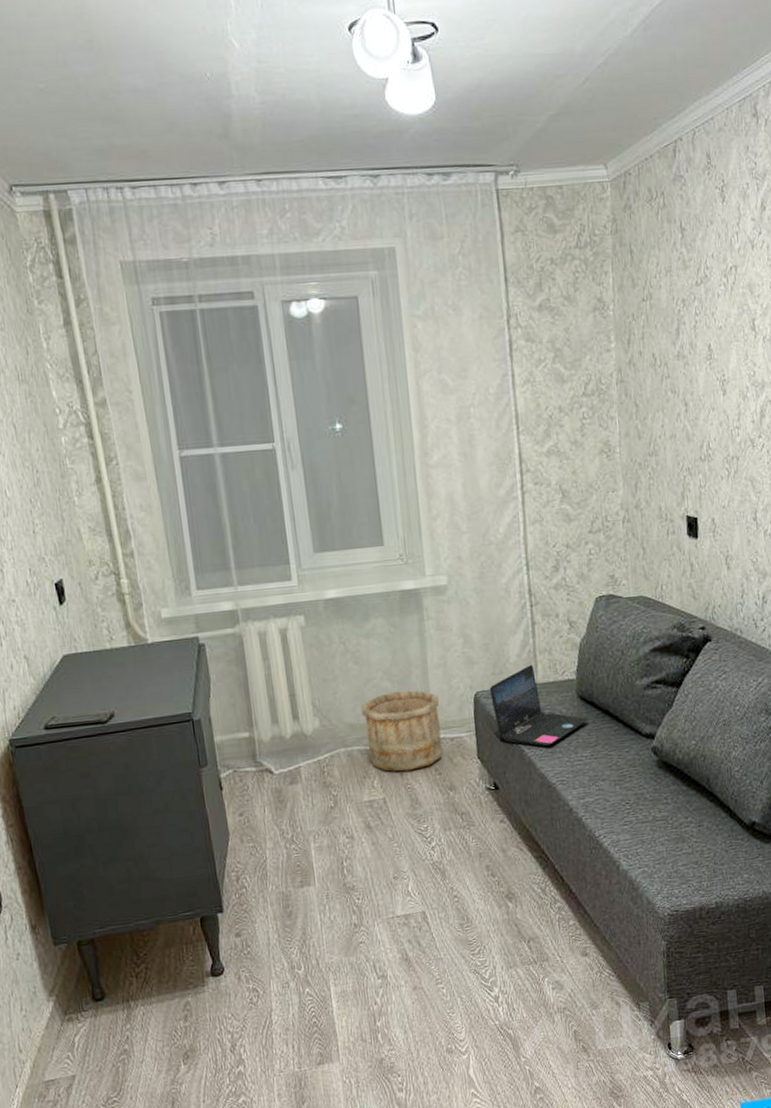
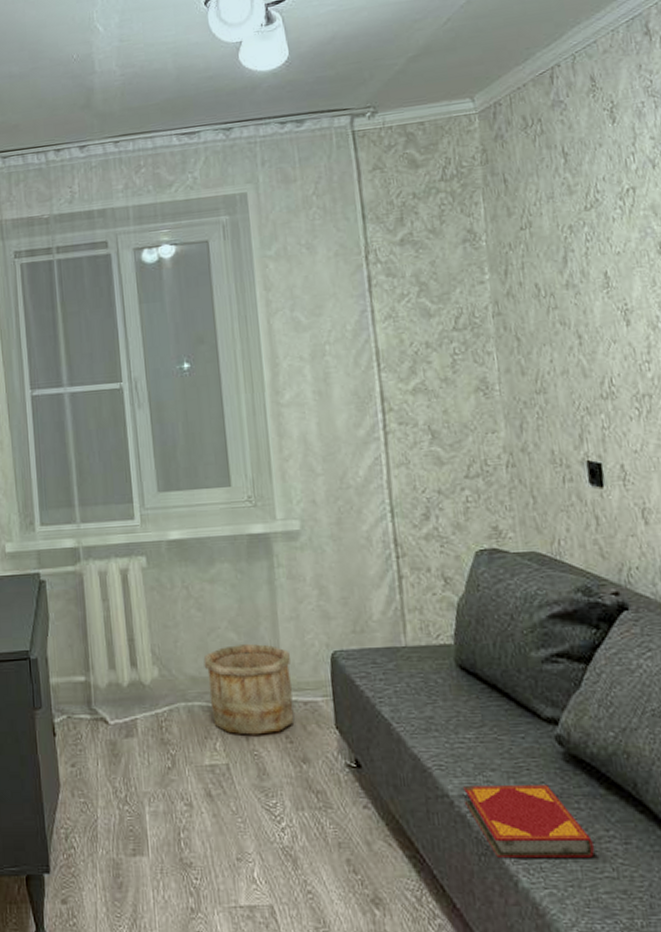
laptop: present [489,665,588,747] -> none [348,625,470,722]
hardback book: none [580,788,676,849] -> present [463,785,595,857]

